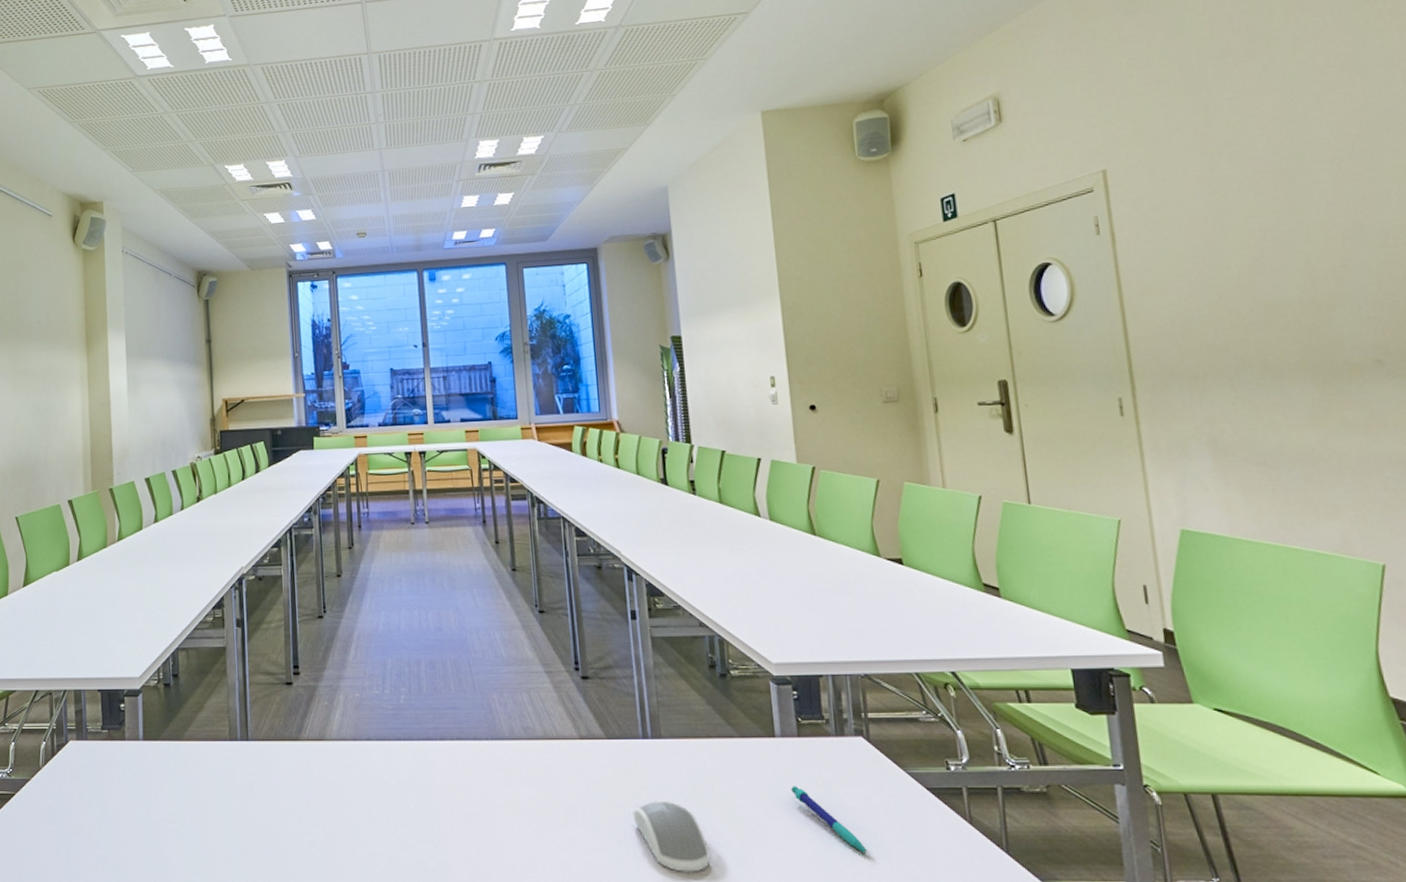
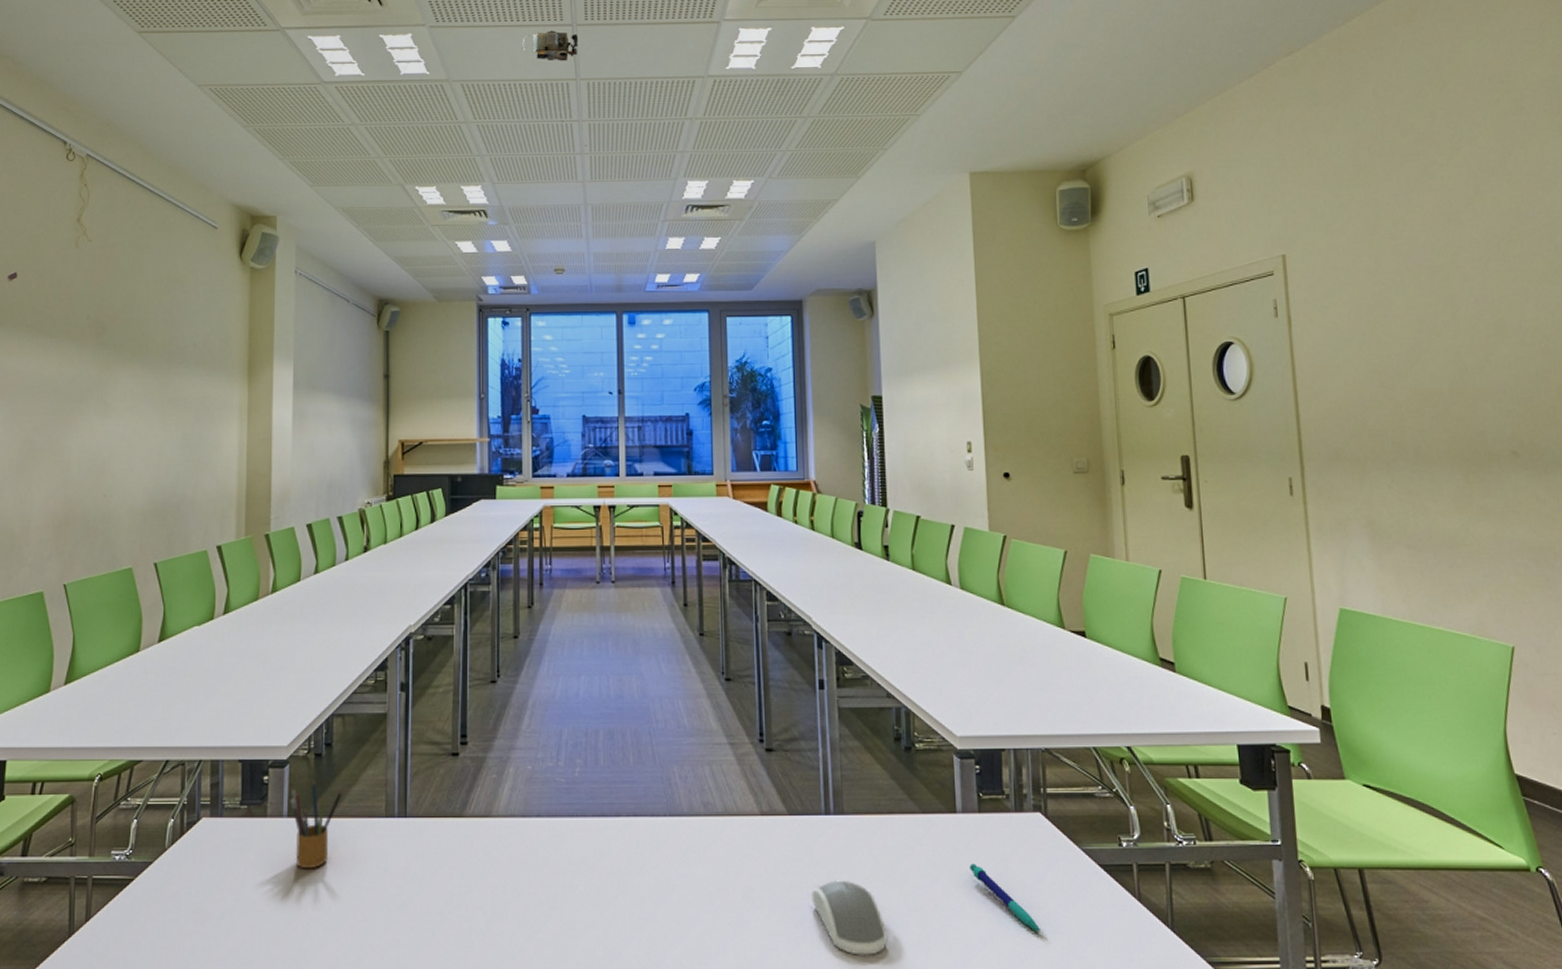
pencil box: none [144,706,191,787] -> present [290,779,343,869]
projector: none [314,9,369,38] -> present [521,30,579,61]

